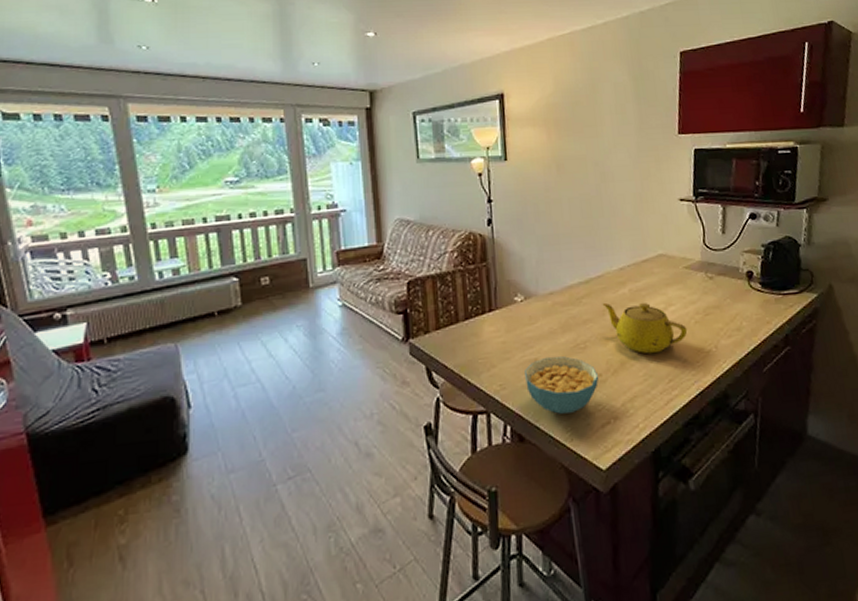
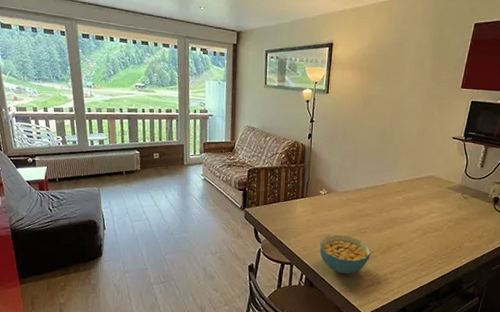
teapot: present [602,302,688,354] -> none [381,204,441,245]

